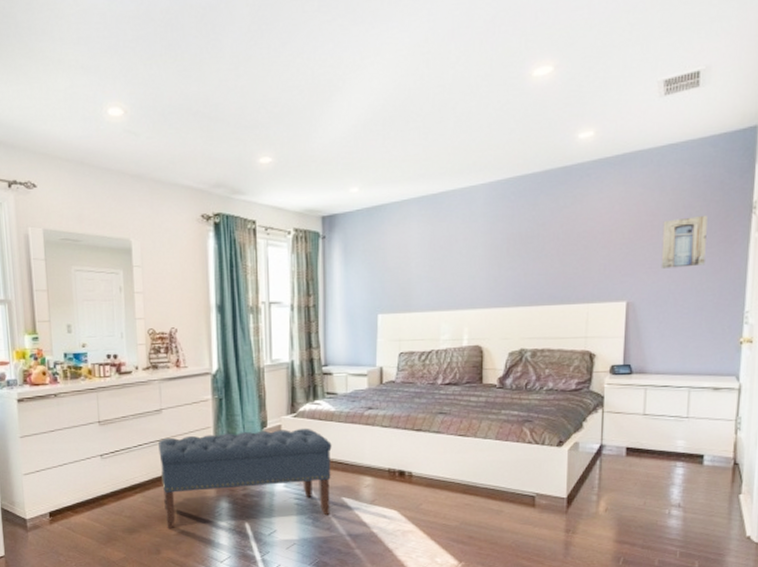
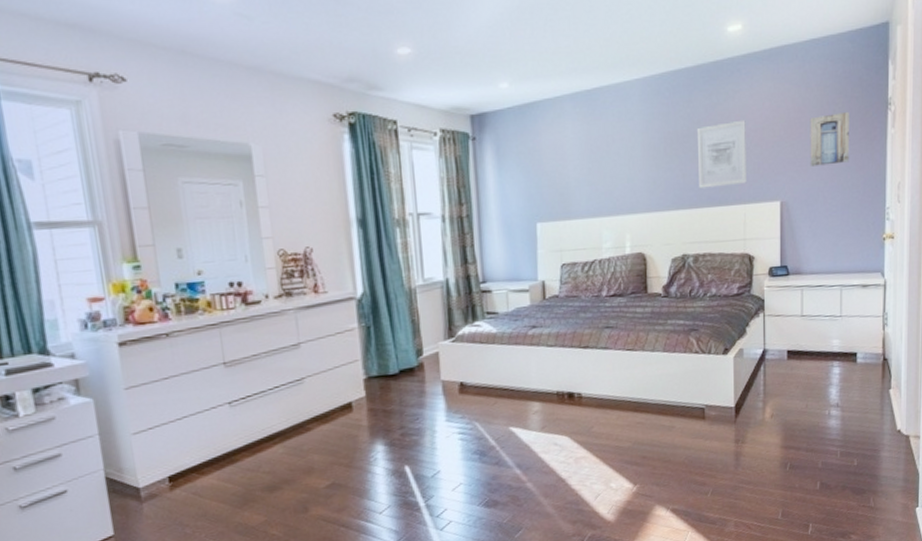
bench: present [159,428,332,529] -> none [298,353,498,482]
wall art: none [540,222,593,287] -> present [696,119,747,189]

